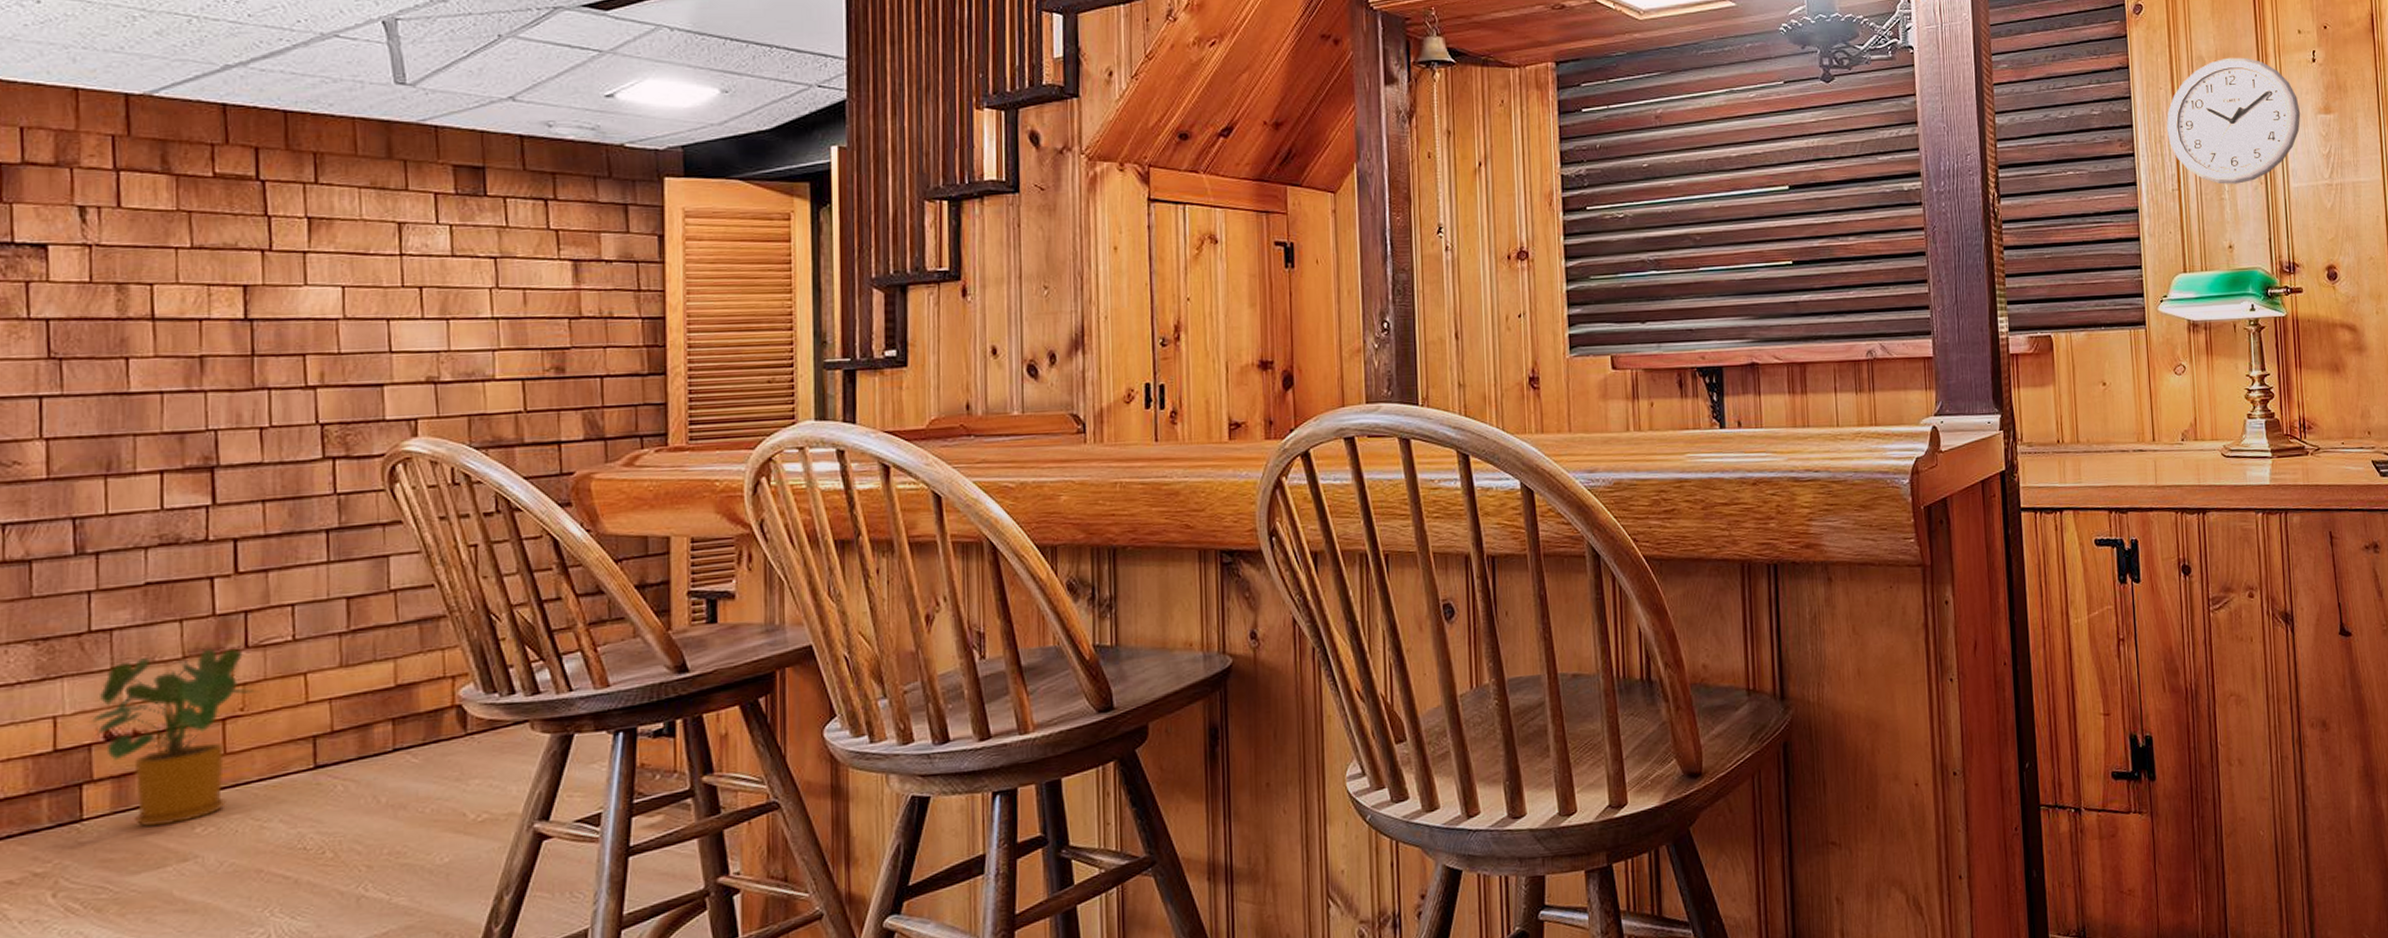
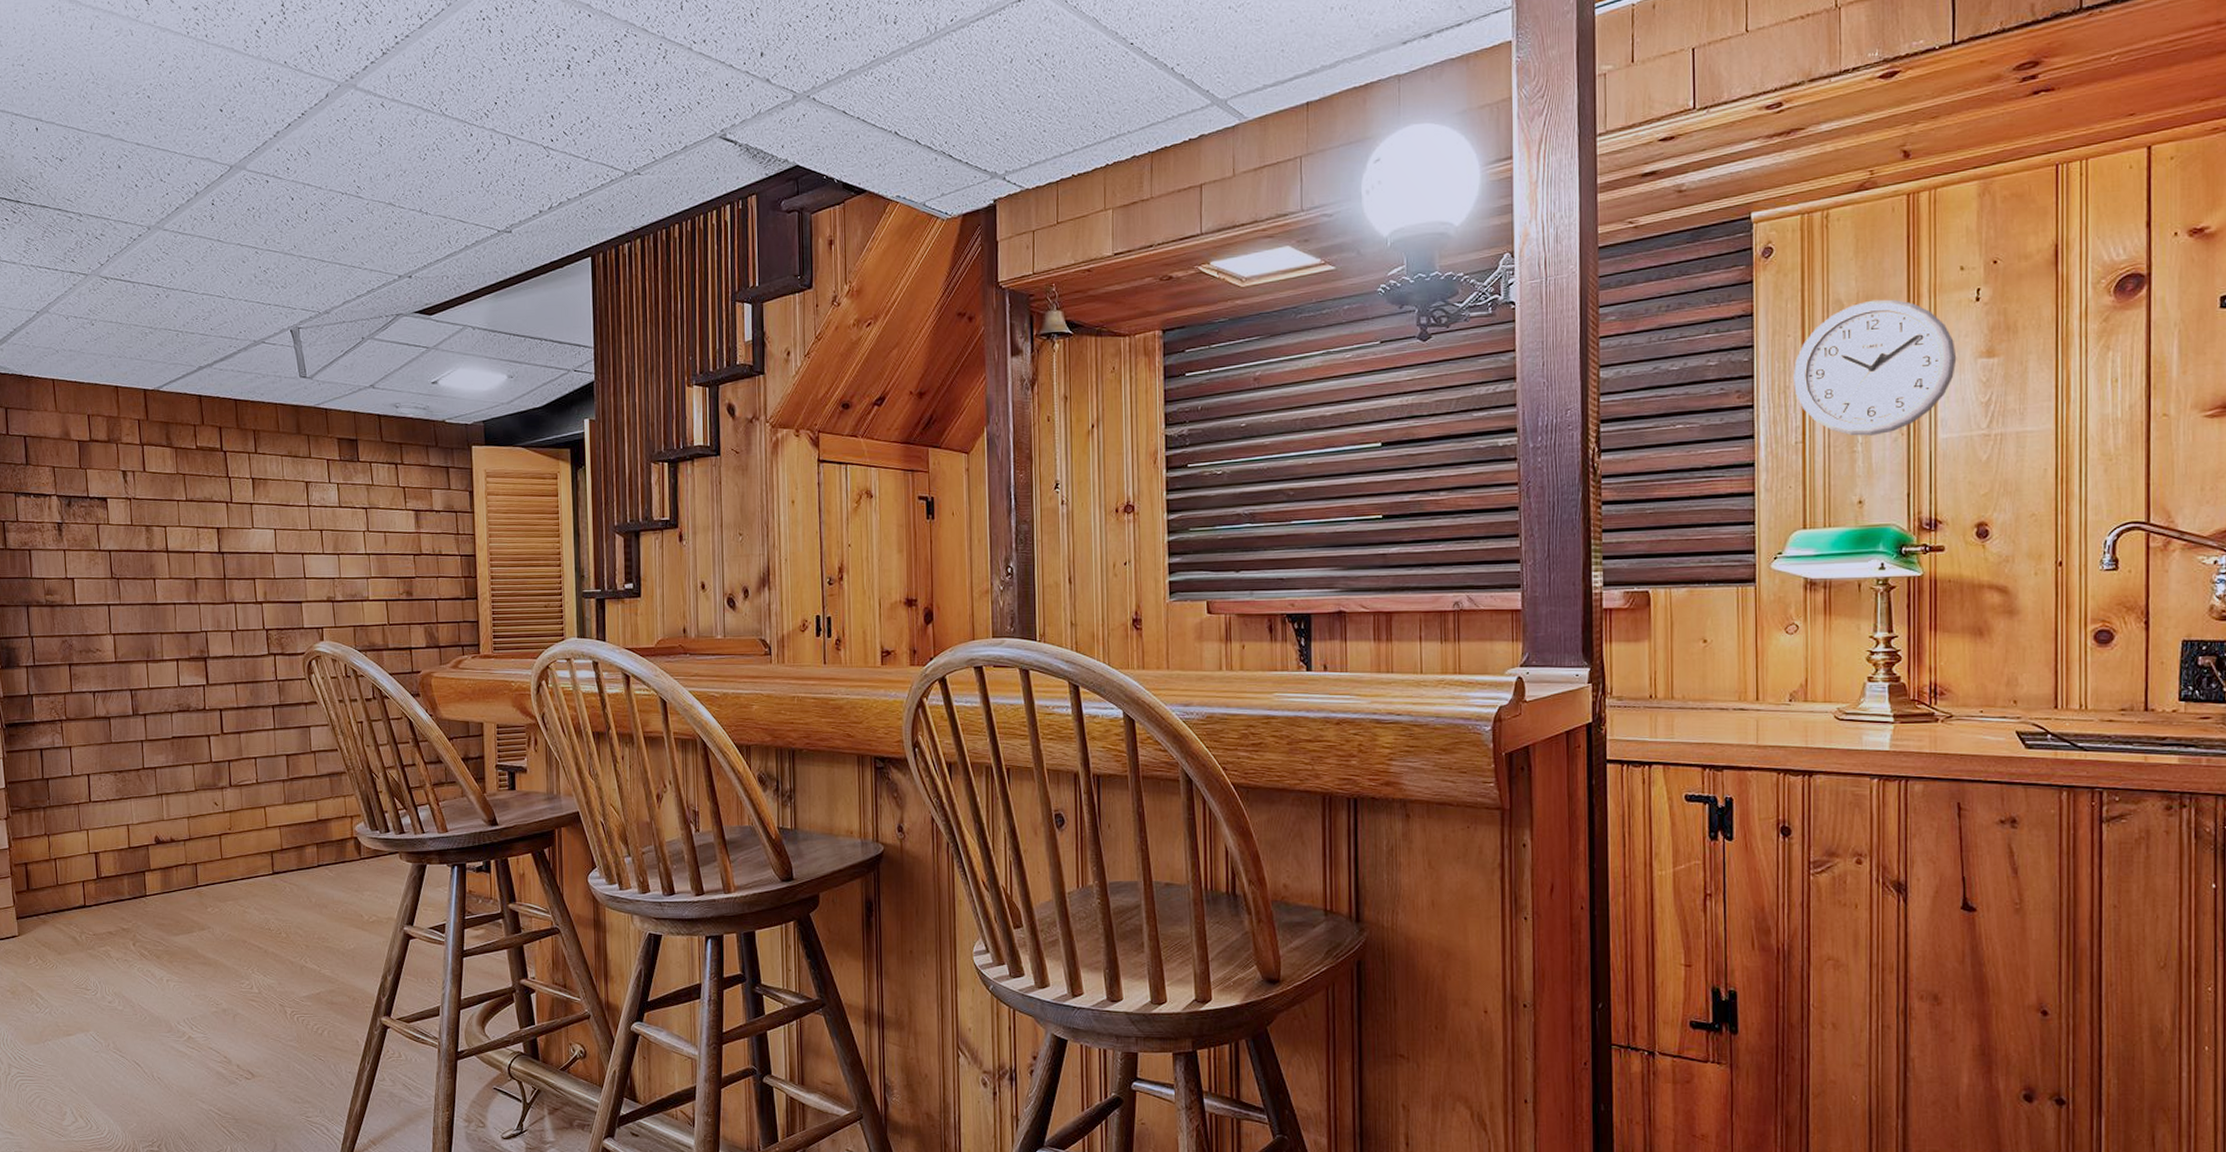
house plant: present [92,648,261,826] -> none [148,785,240,904]

